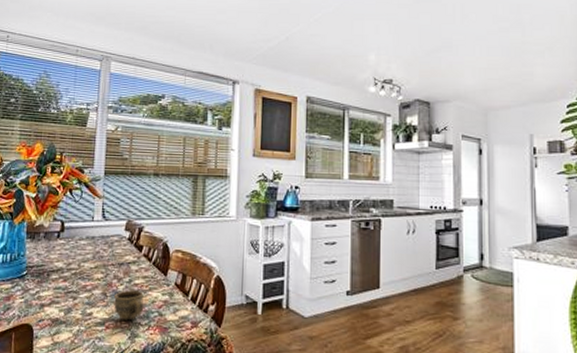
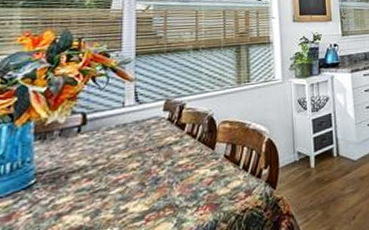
cup: present [114,290,144,321] -> none [154,171,191,208]

